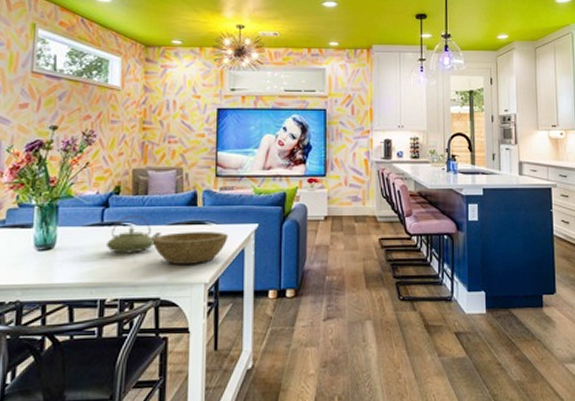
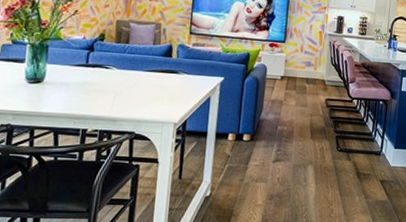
teapot: present [105,215,161,254] -> none [89,60,139,93]
bowl: present [152,231,229,264] -> none [130,78,198,106]

